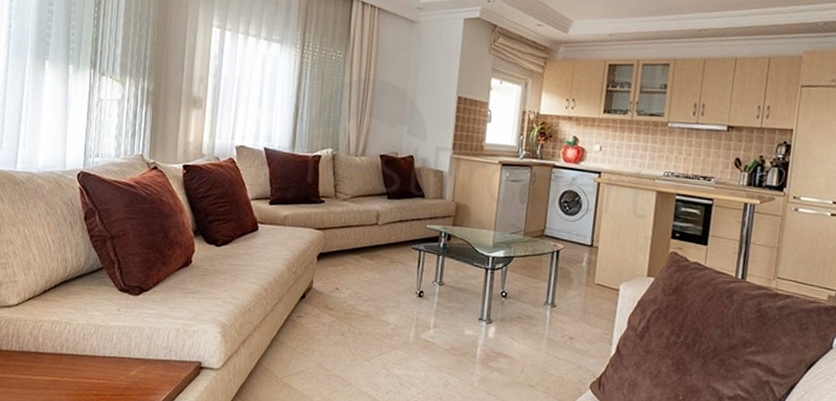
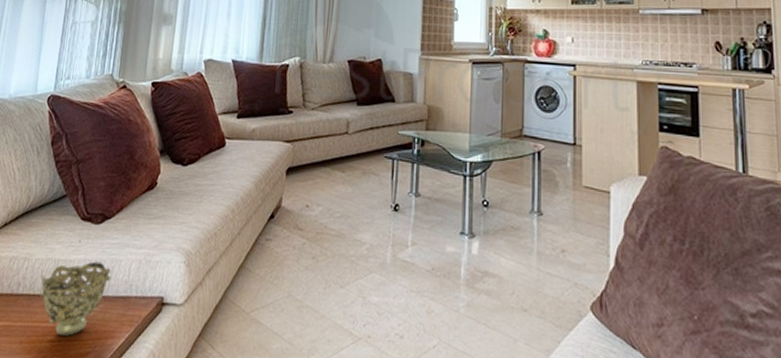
decorative bowl: none [83,328,152,391] -> present [40,261,112,336]

